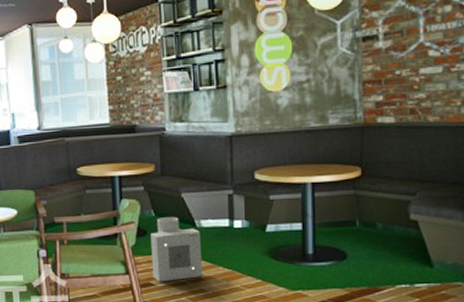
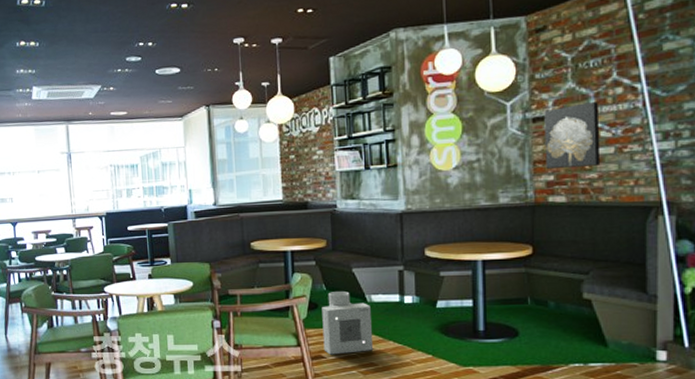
wall art: none [374,20,429,89] -> present [544,102,601,169]

